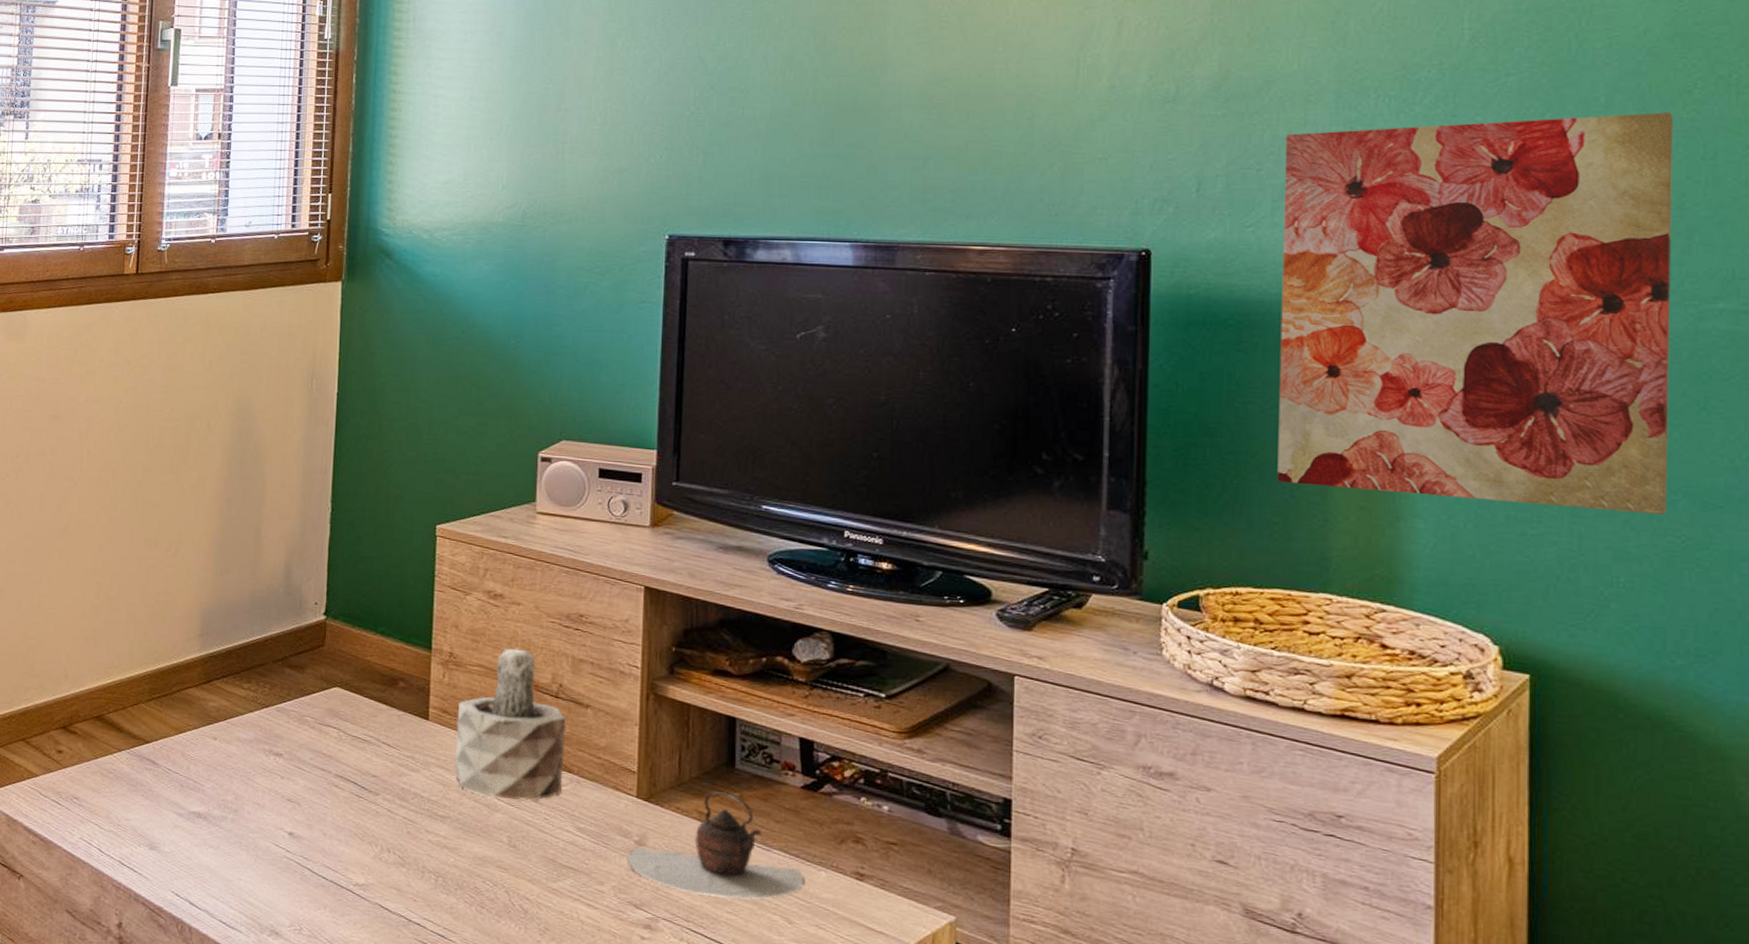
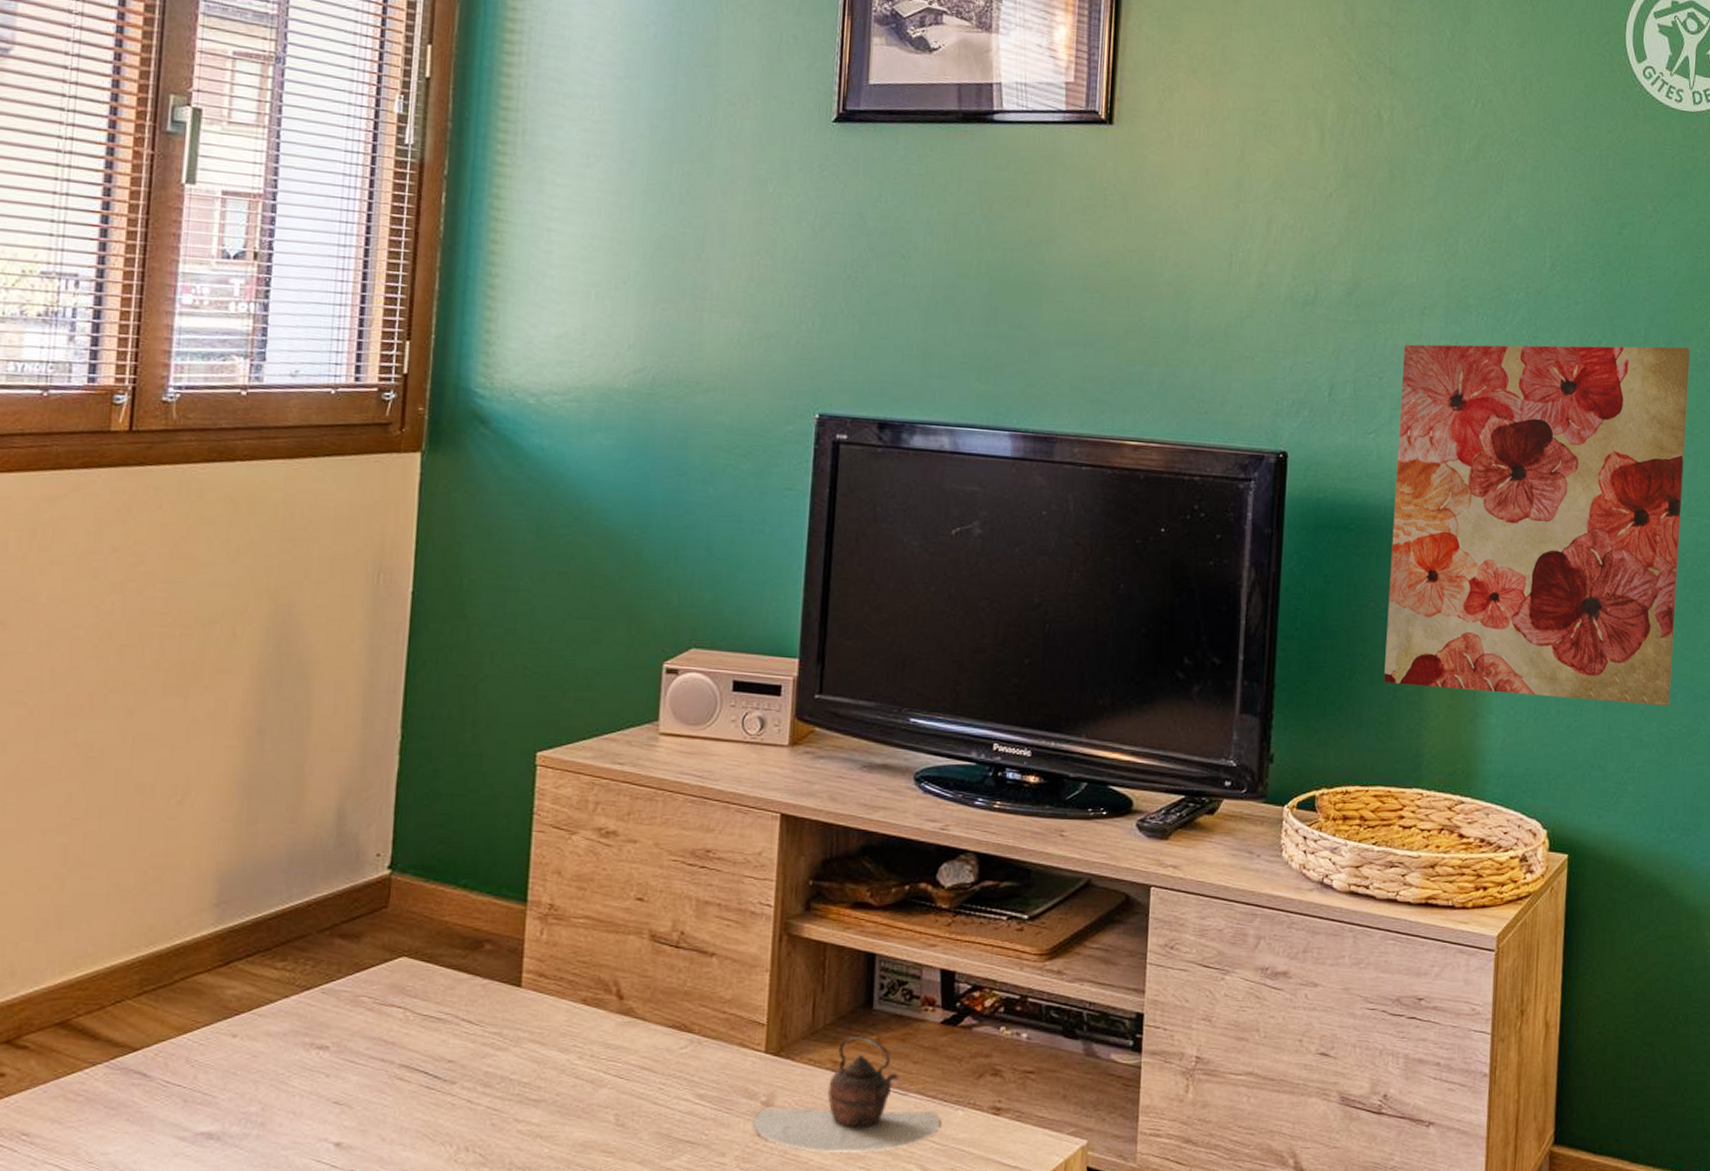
succulent plant: present [454,648,566,802] -> none [552,894,687,1072]

